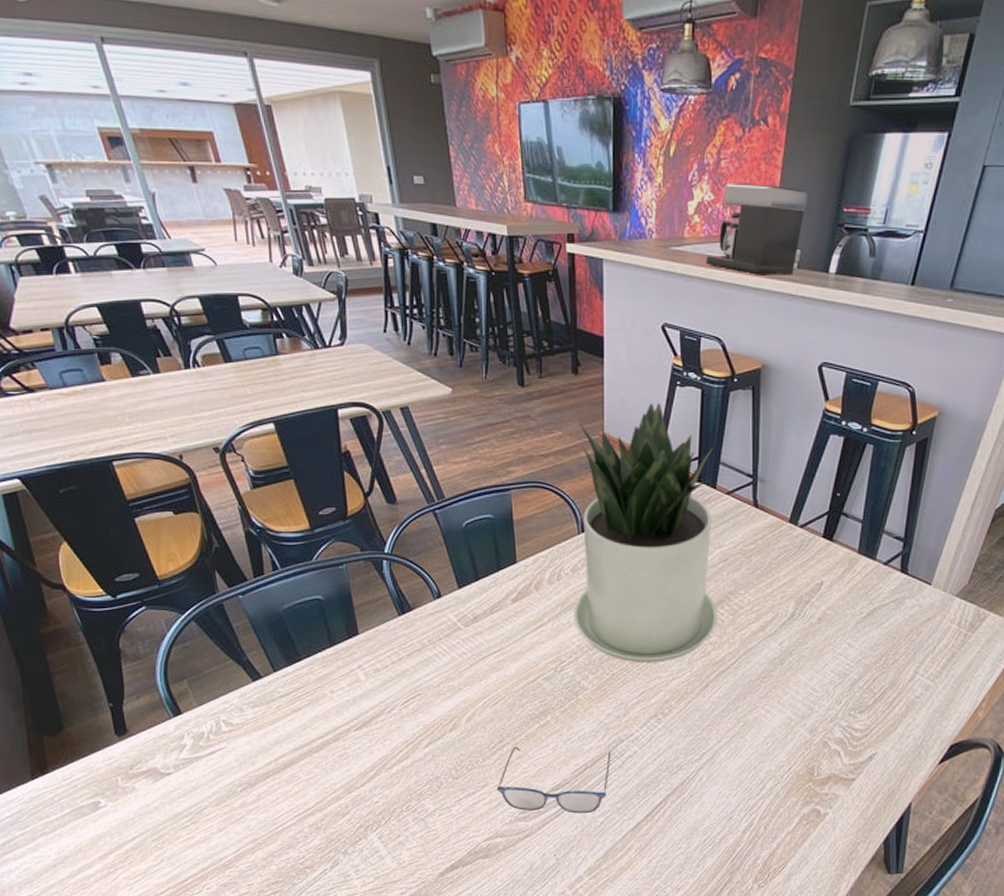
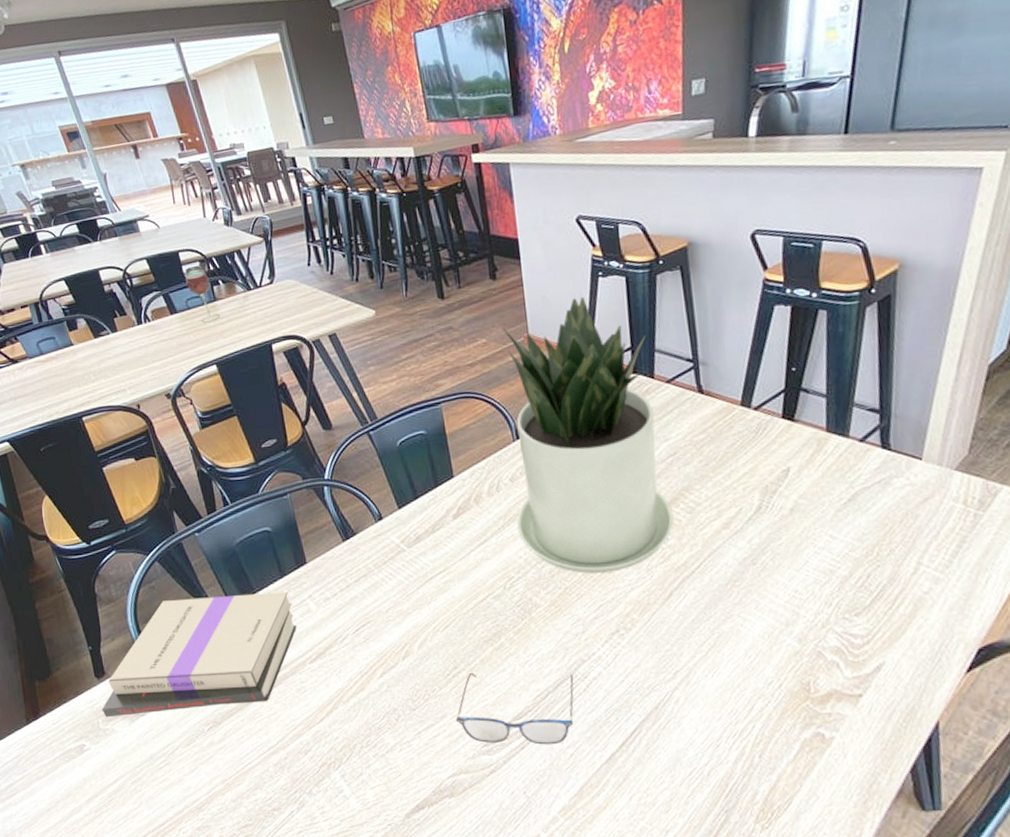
books: none [122,660,344,776] -> present [102,591,297,718]
wineglass: none [243,313,282,377] -> present [184,265,220,323]
coffee maker: present [706,184,808,275] -> none [614,59,715,153]

